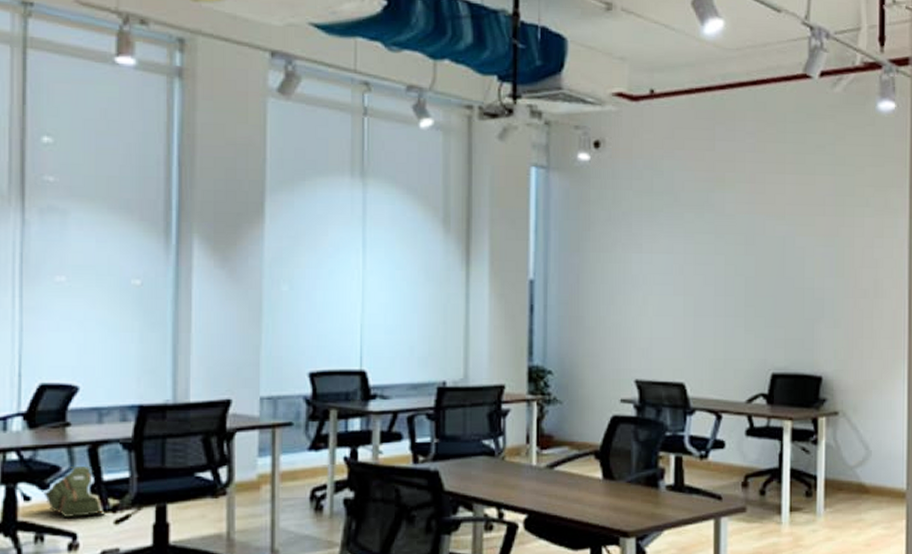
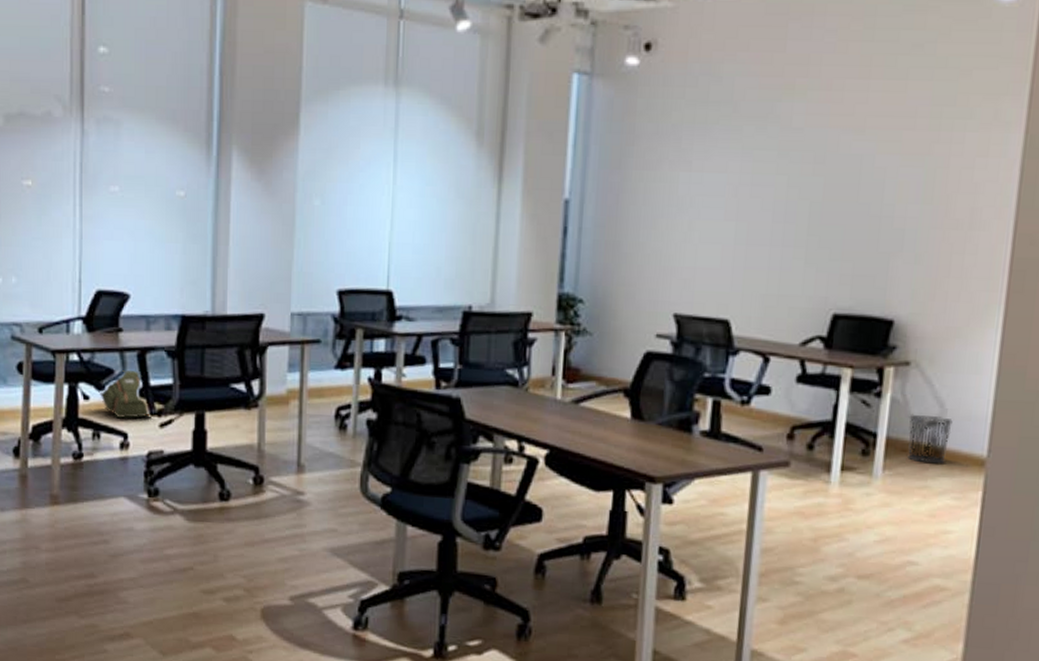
waste bin: none [841,457,877,499] -> present [907,414,953,464]

